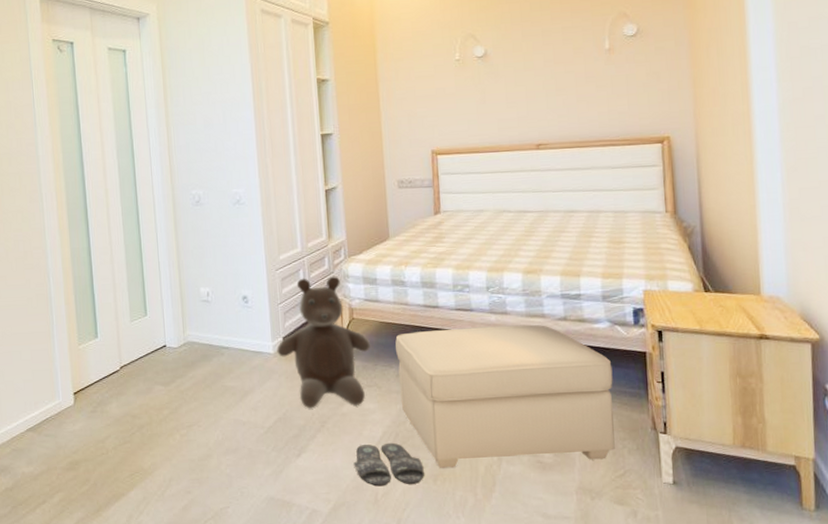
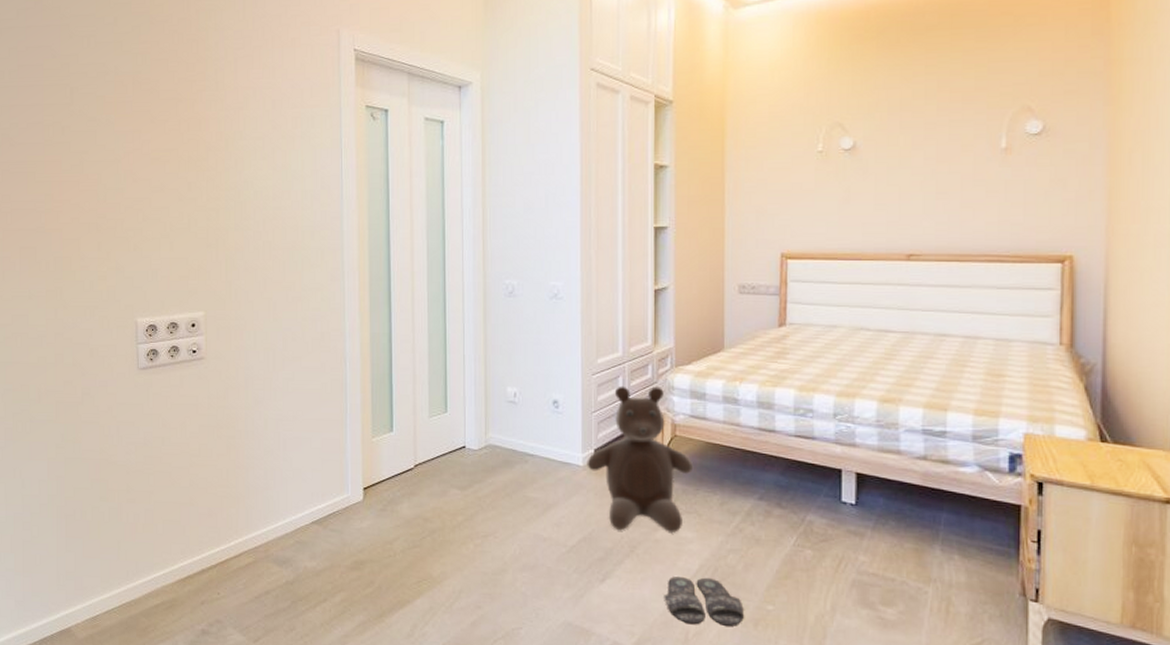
ottoman: present [395,324,615,468] -> none [722,457,978,623]

